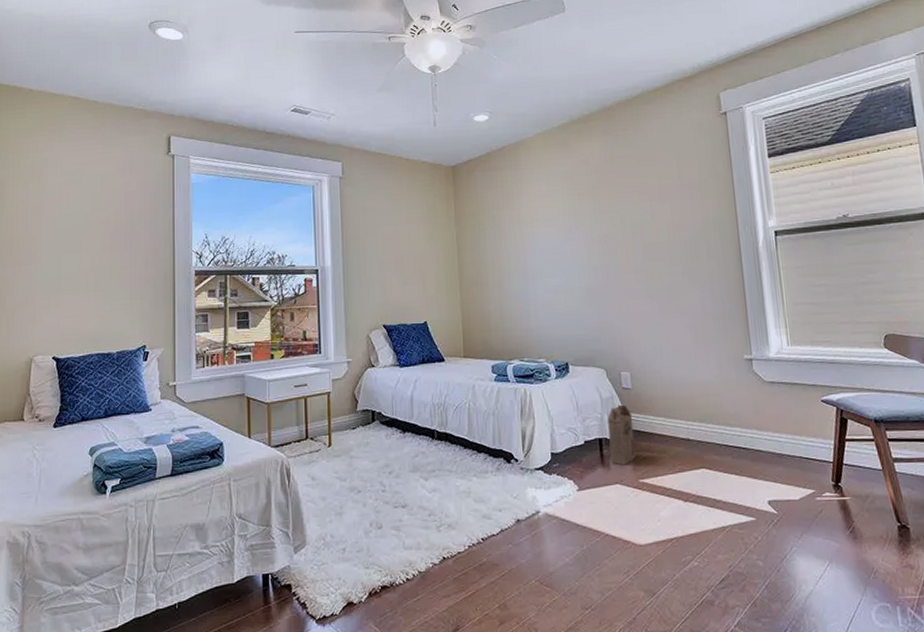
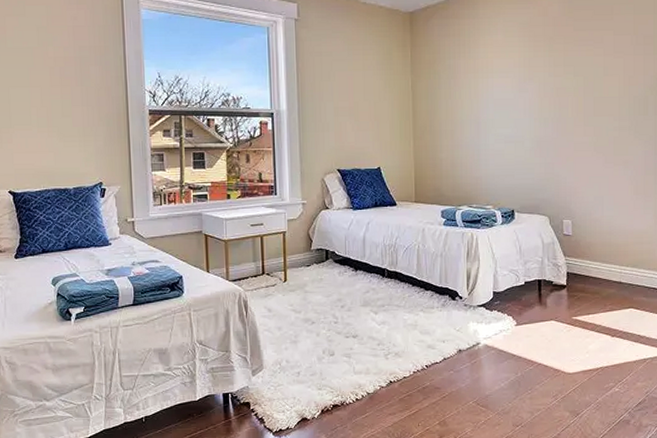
cardboard box: present [607,404,636,466] -> none [548,250,571,304]

